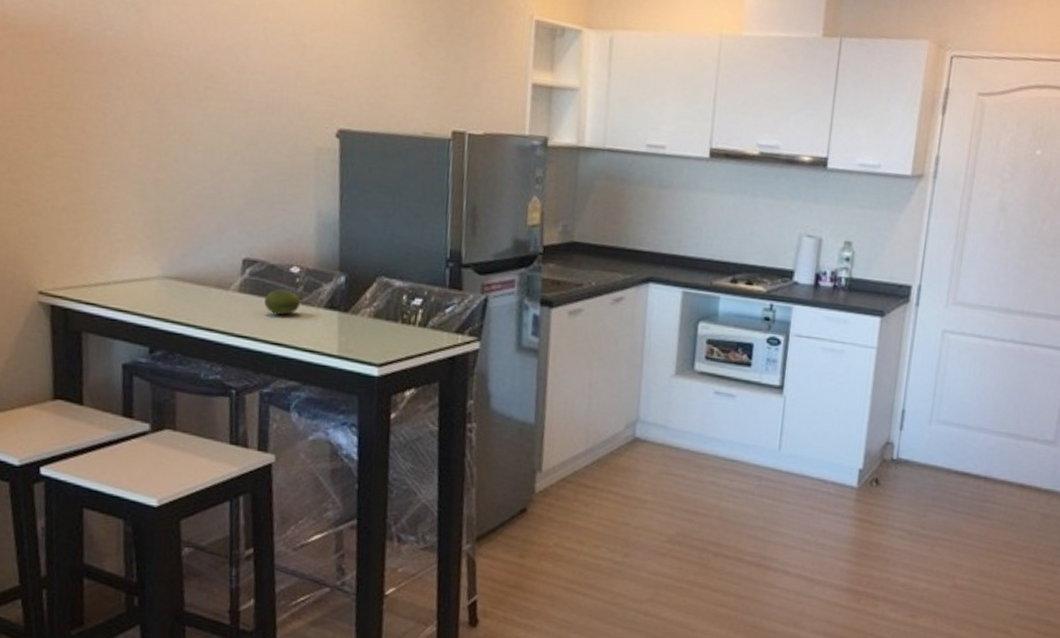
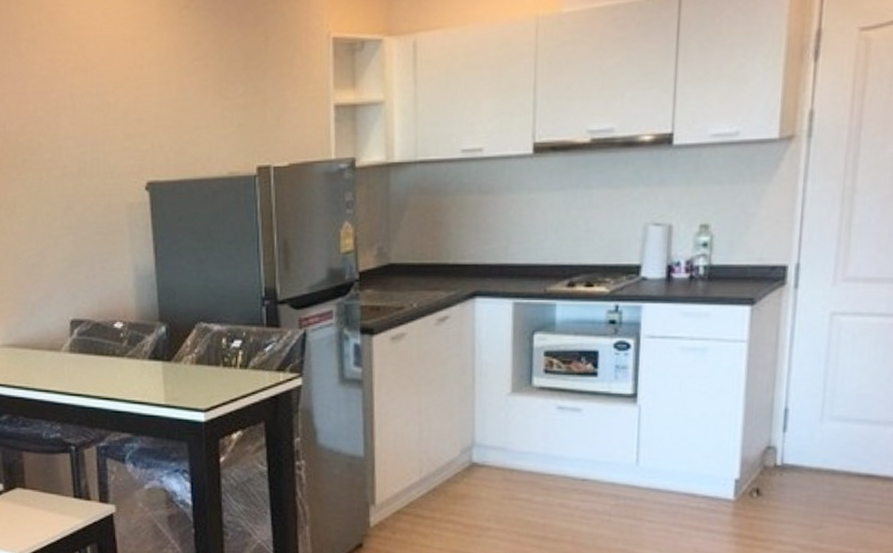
fruit: present [264,288,300,315] -> none [93,345,125,370]

